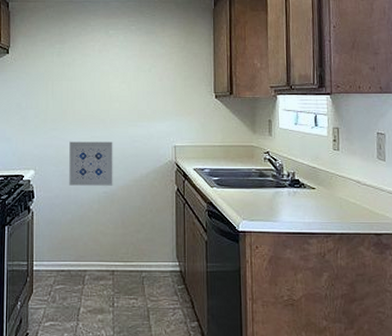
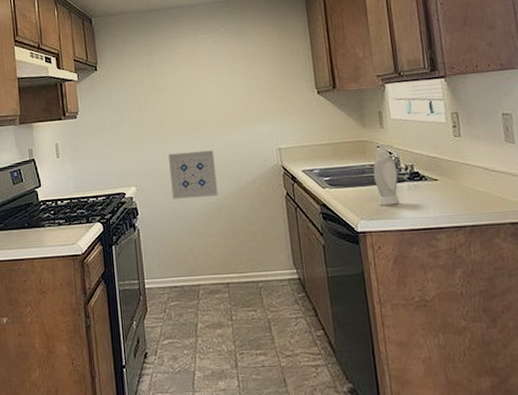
soap bottle: none [258,150,280,208] -> present [373,144,400,206]

